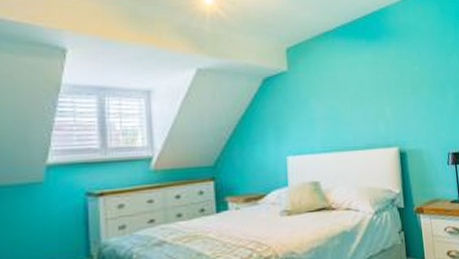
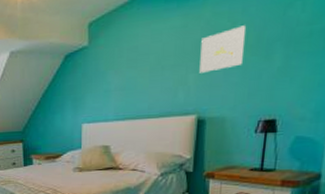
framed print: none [391,67,427,107] -> present [199,25,247,73]

